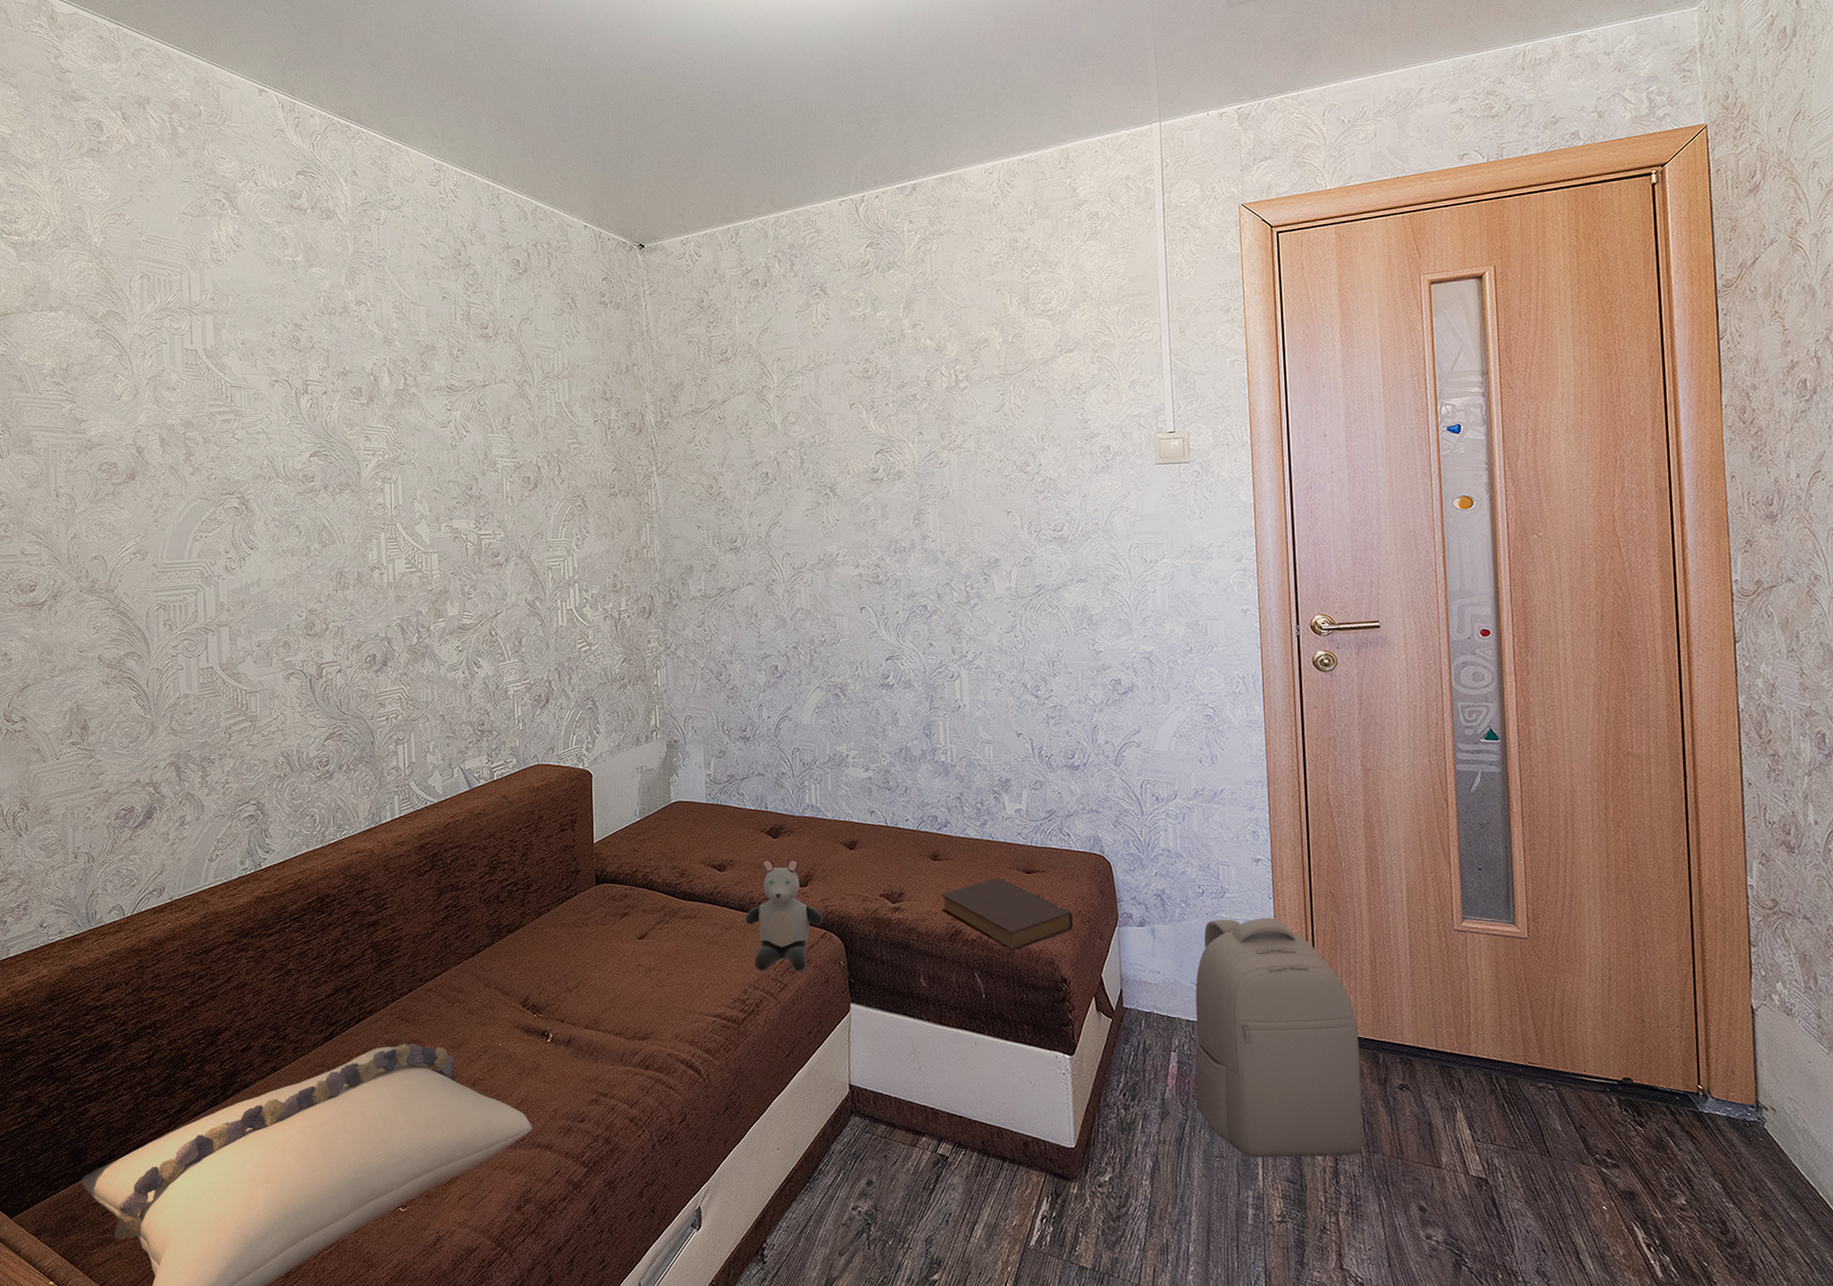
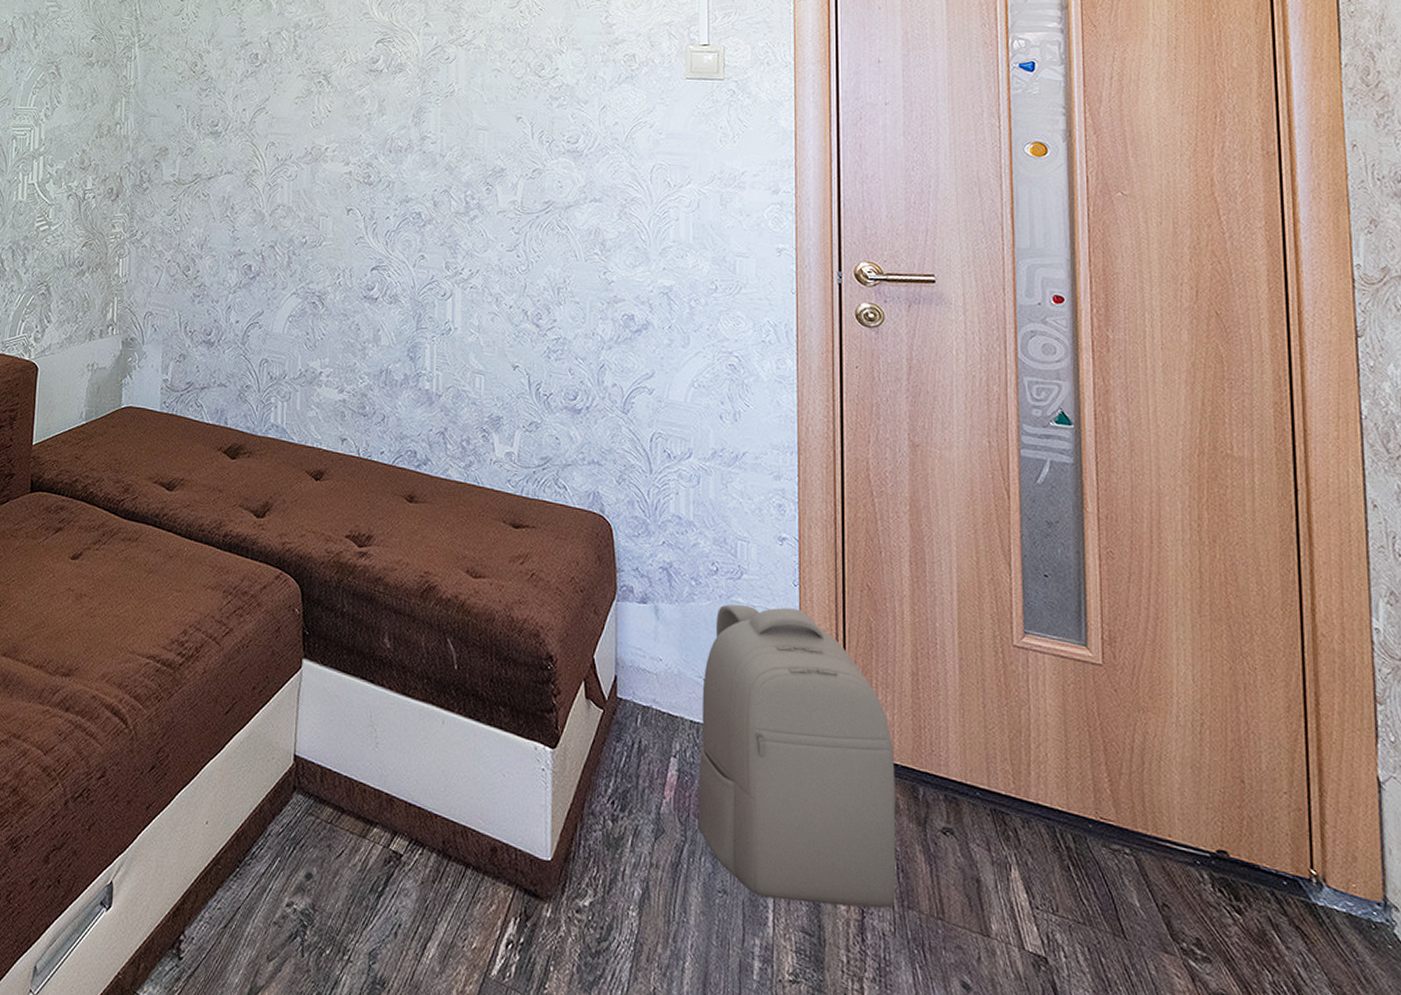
stuffed animal: present [745,859,824,972] -> none [191,482,280,616]
book: present [941,877,1074,952] -> none [414,529,565,618]

